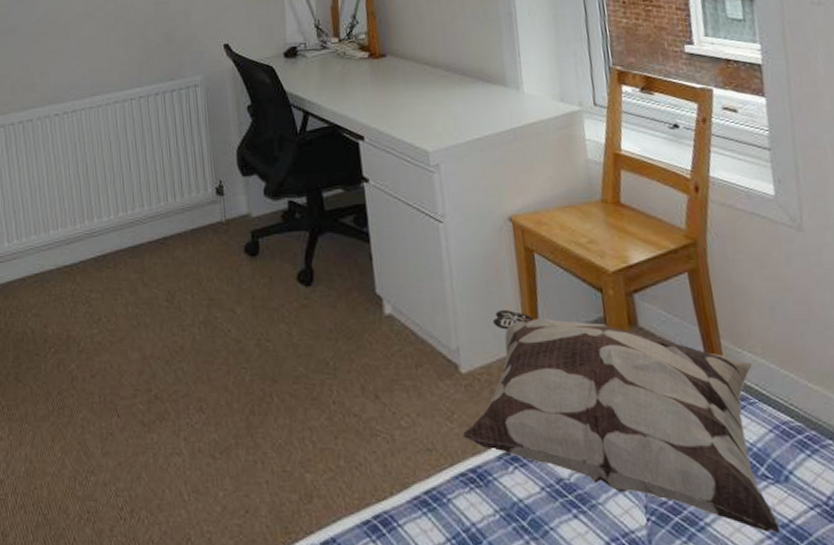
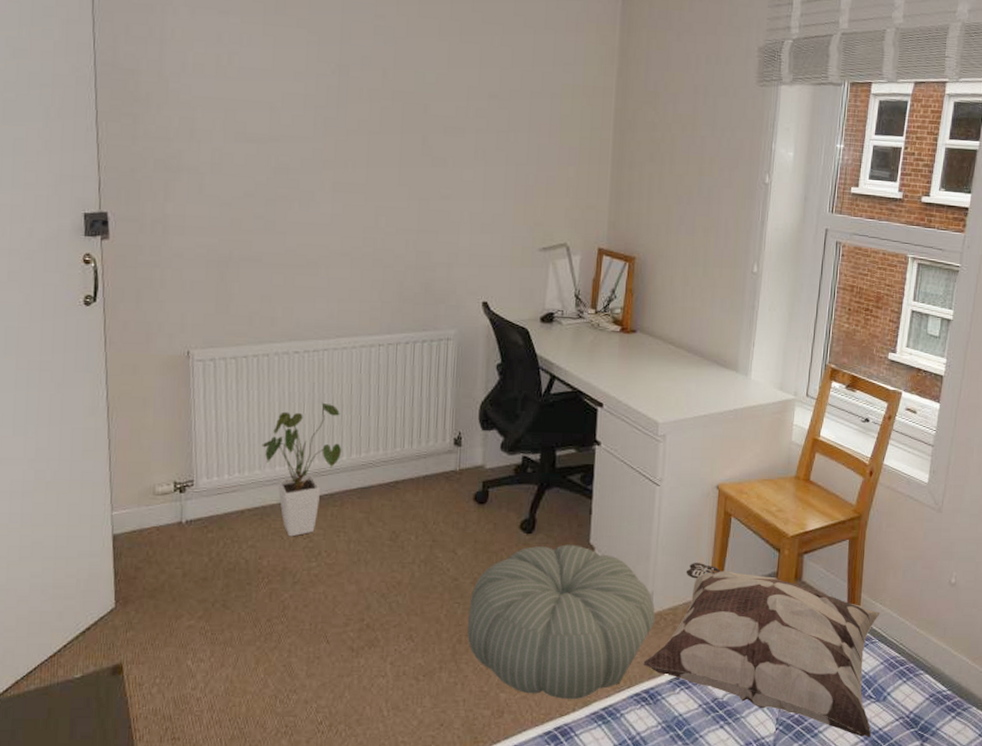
house plant: none [35,162,109,303] -> present [261,402,342,537]
pouf: none [257,296,468,480] -> present [467,544,656,699]

